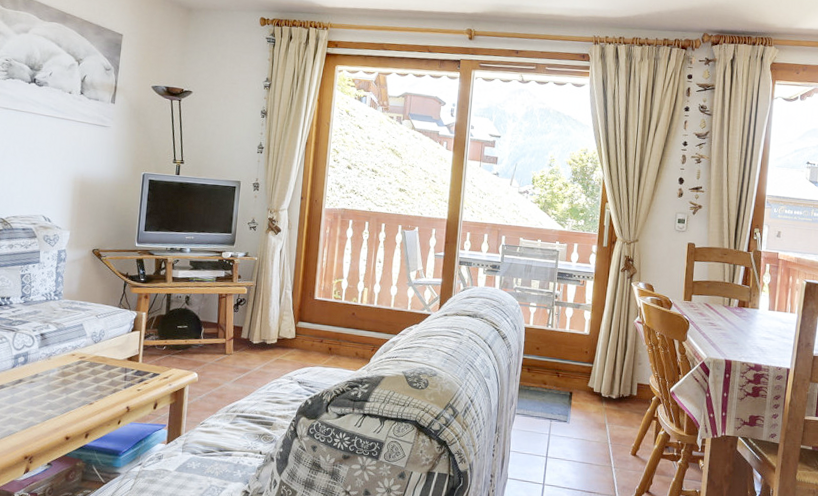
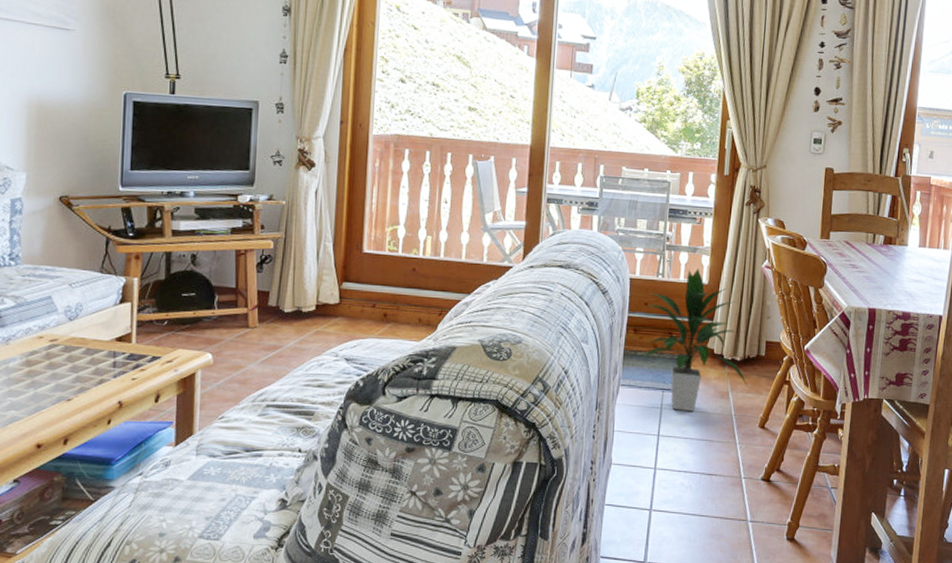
indoor plant: none [534,321,622,439] -> present [642,268,748,412]

